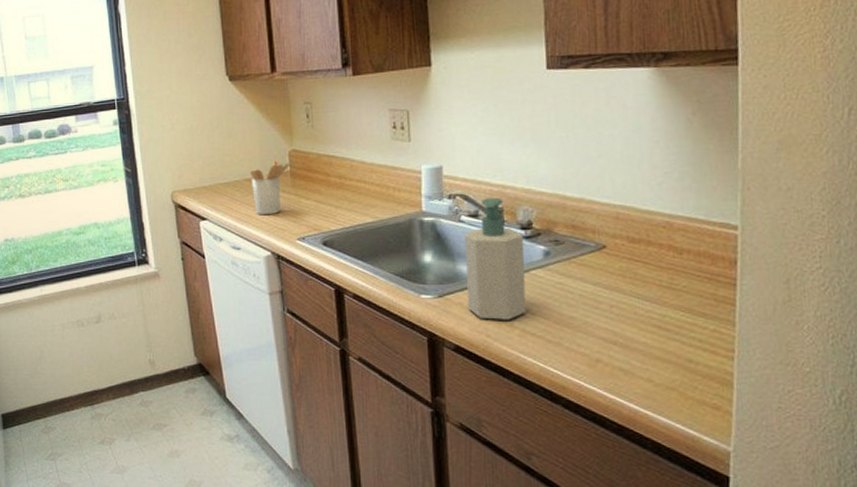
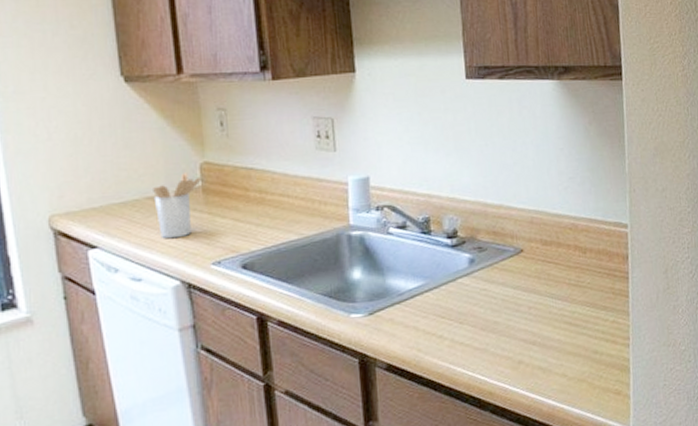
soap bottle: present [465,197,527,320] -> none [393,207,455,333]

